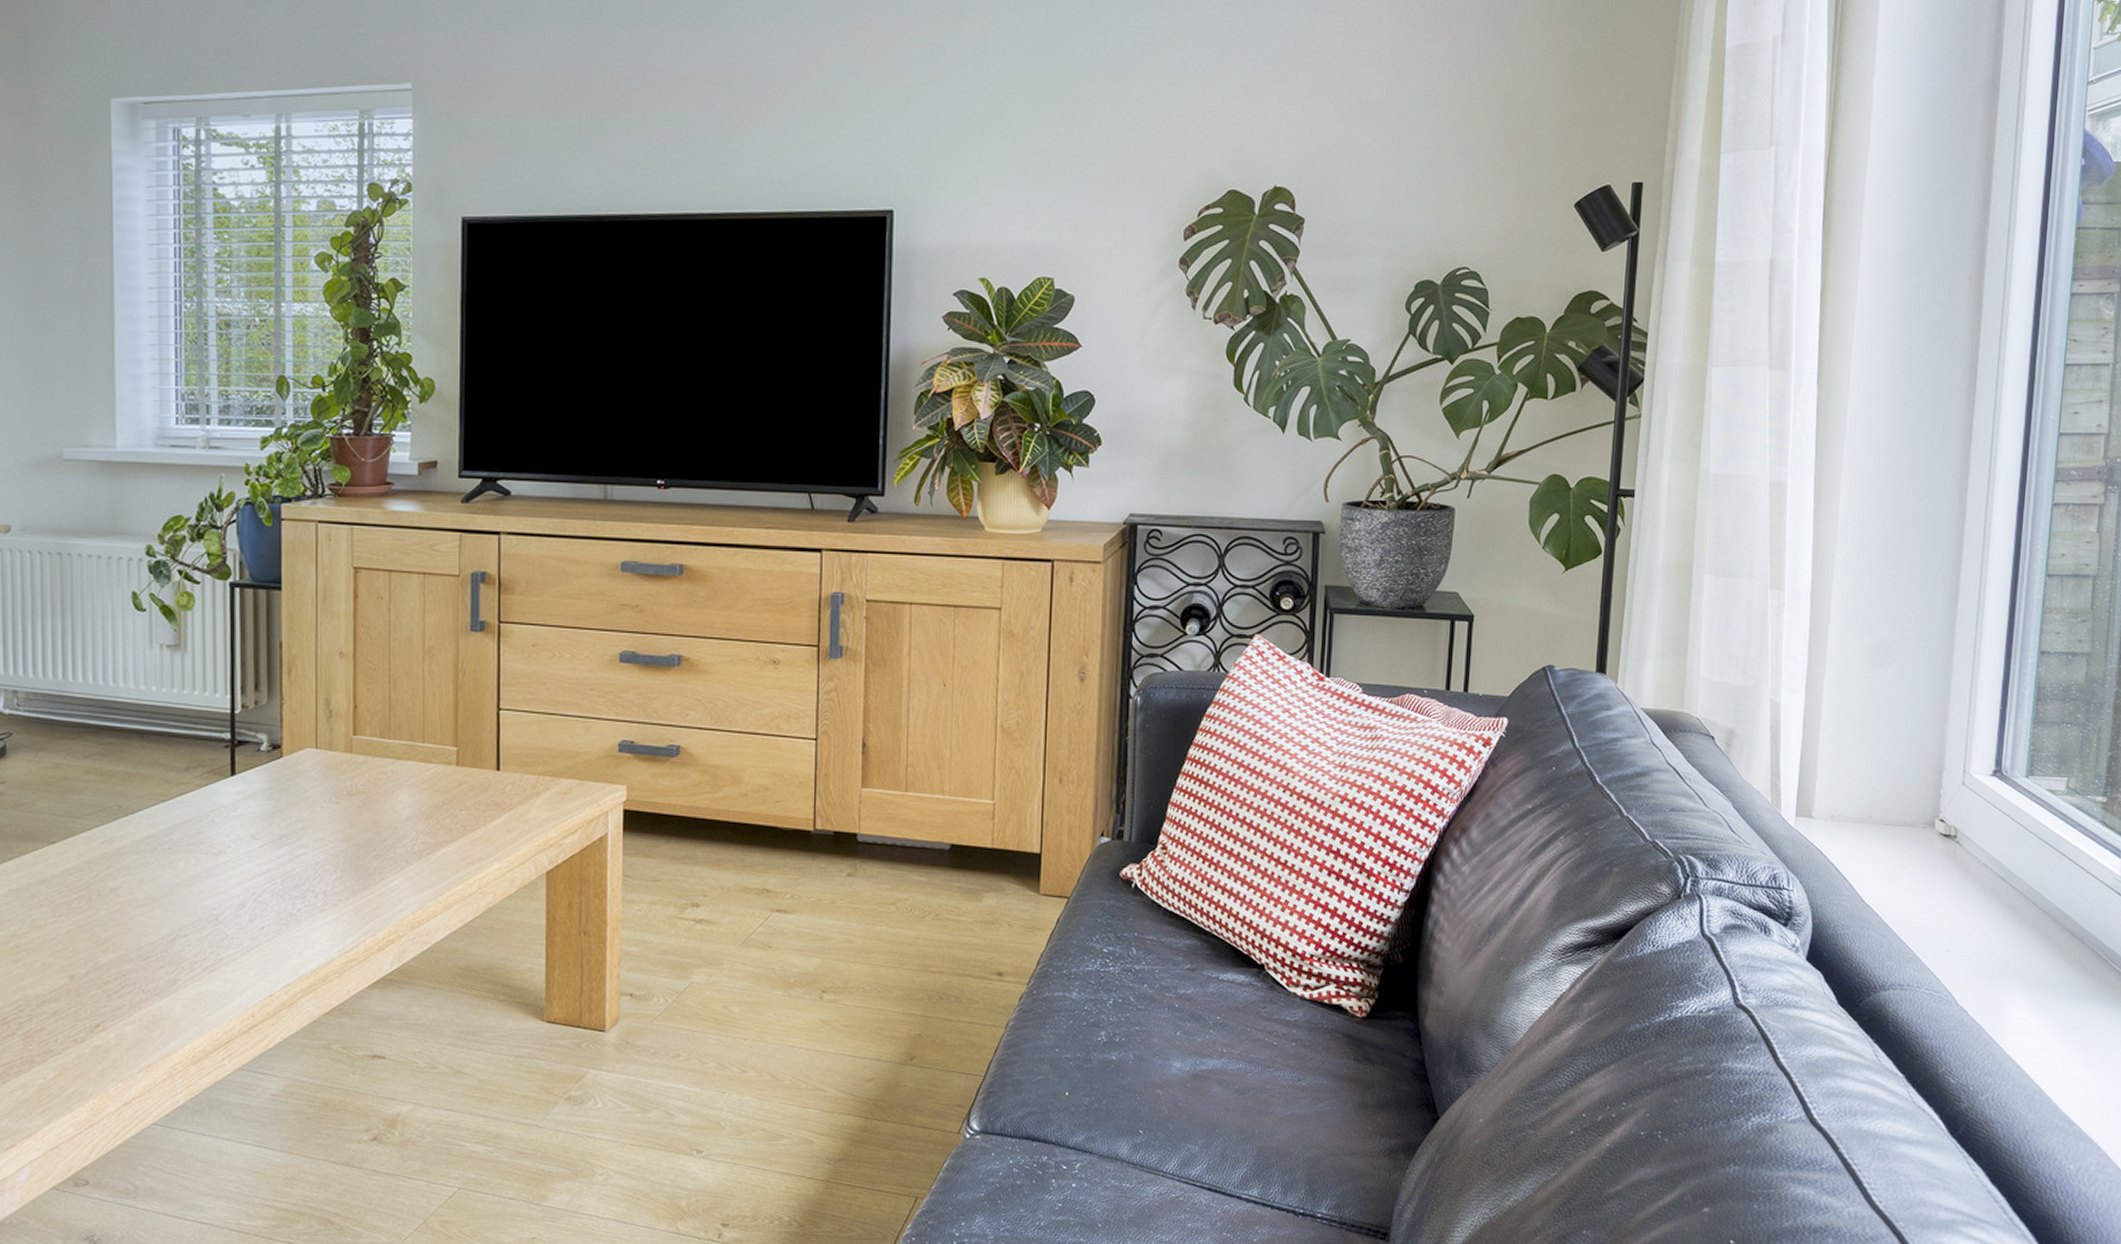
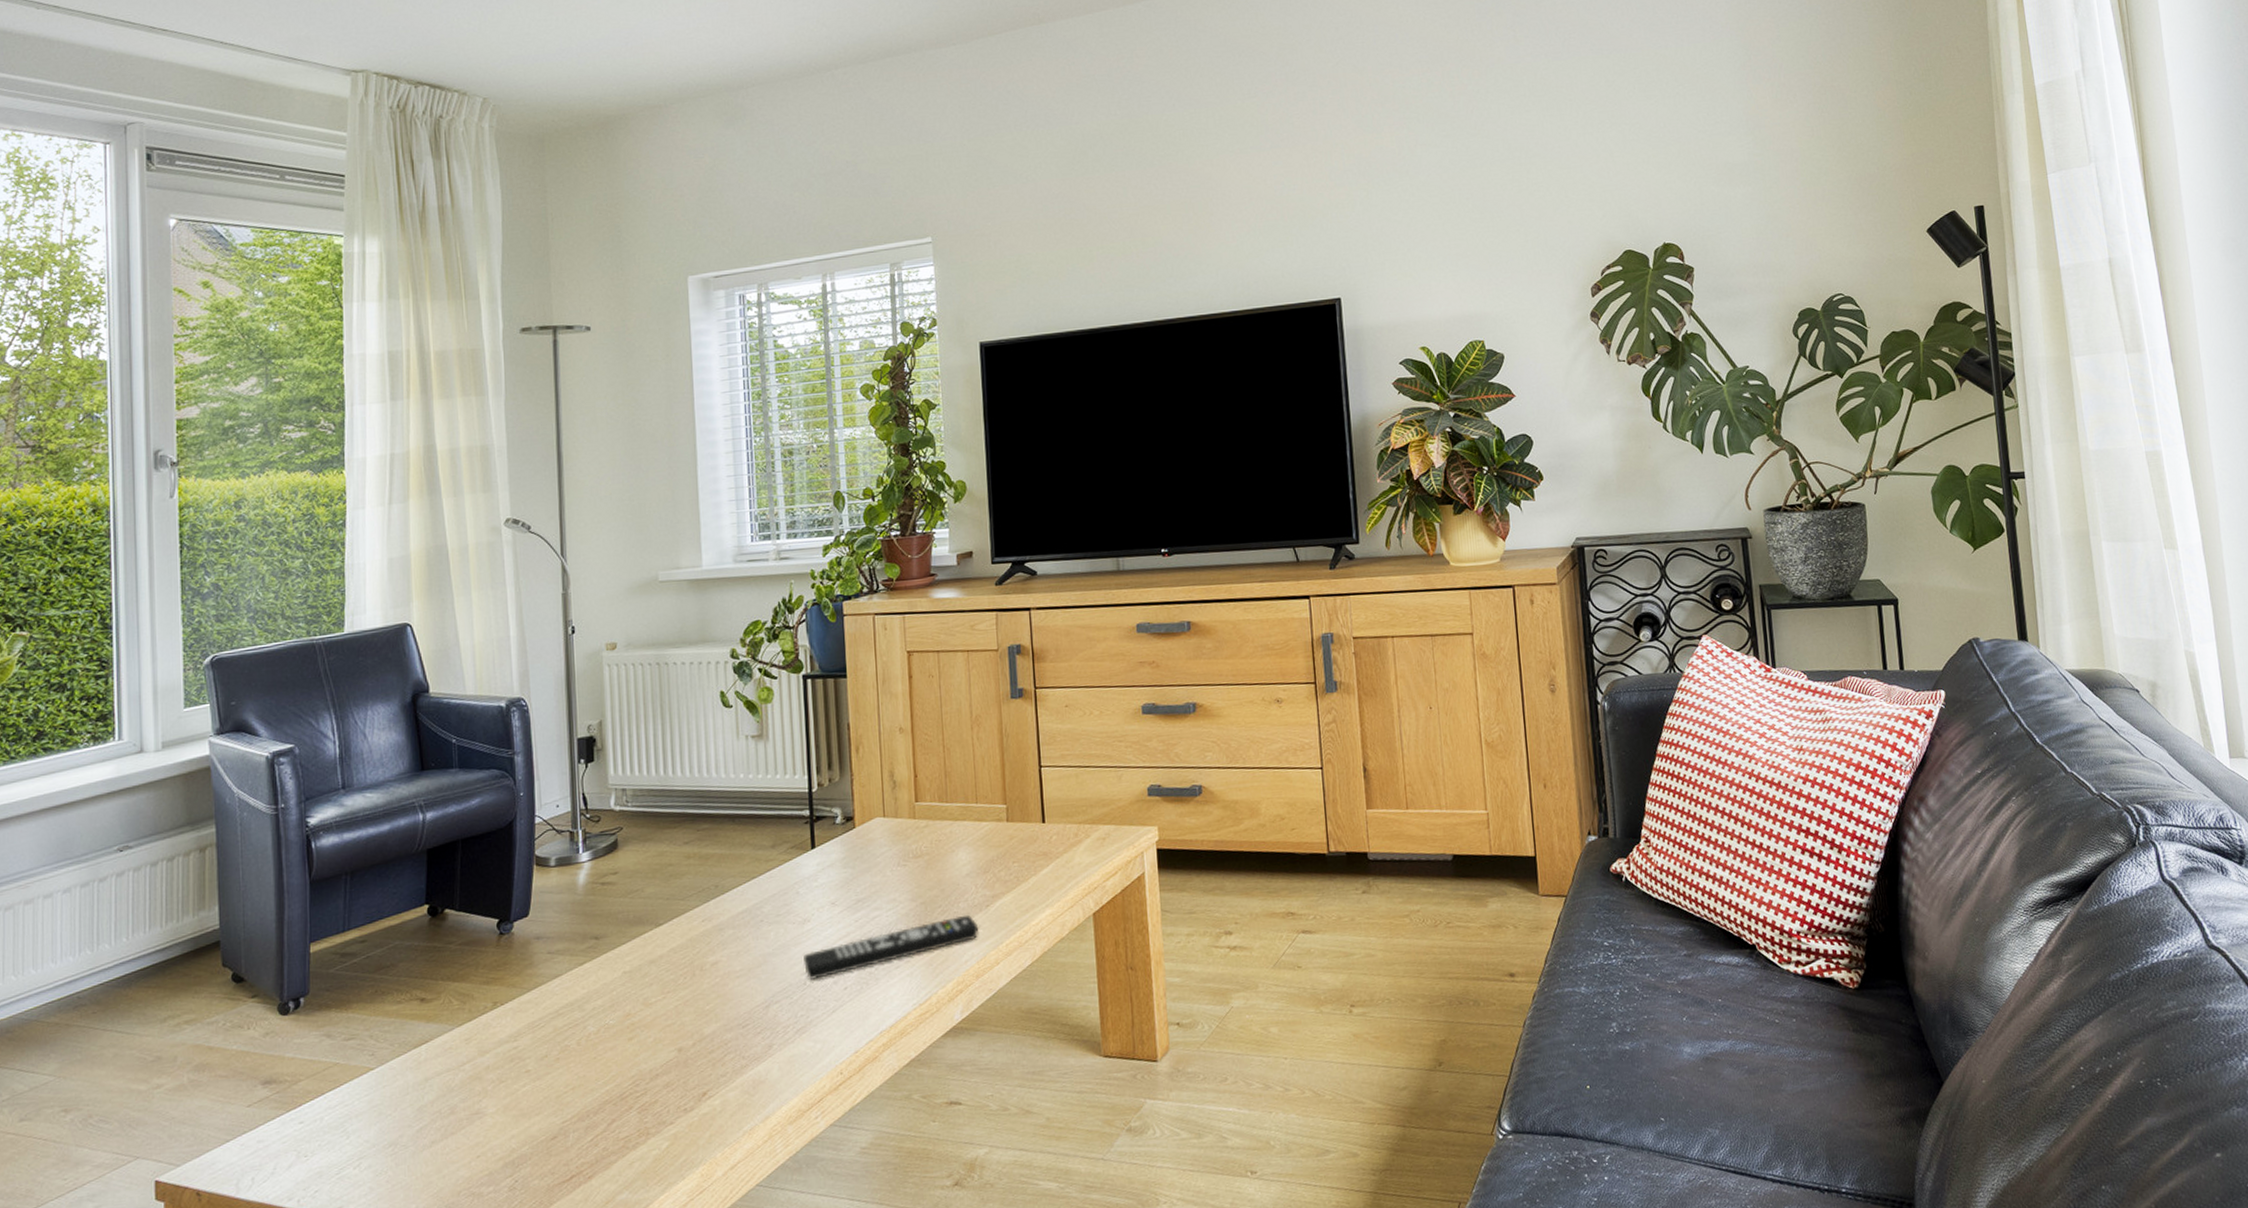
remote control: none [216,861,417,917] -> present [803,914,979,981]

